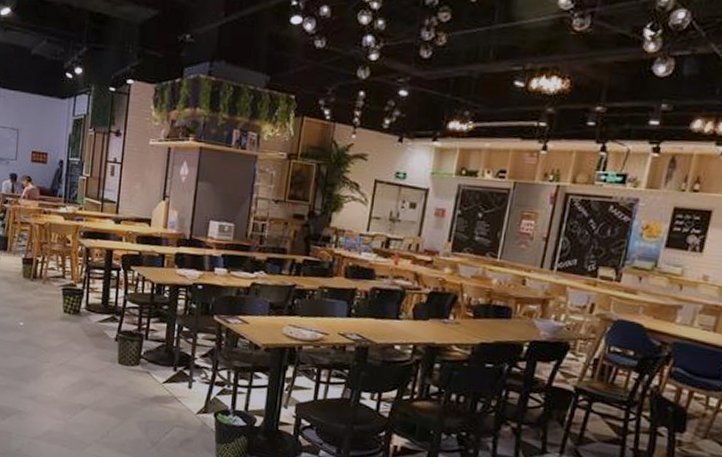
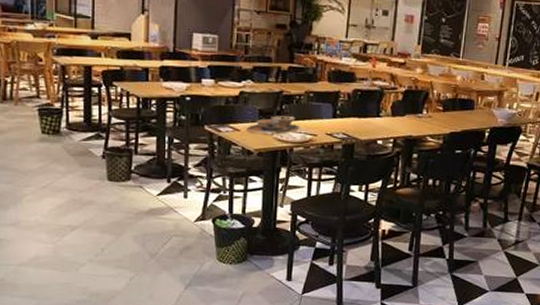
food tray: none [255,304,311,332] -> present [246,110,299,136]

